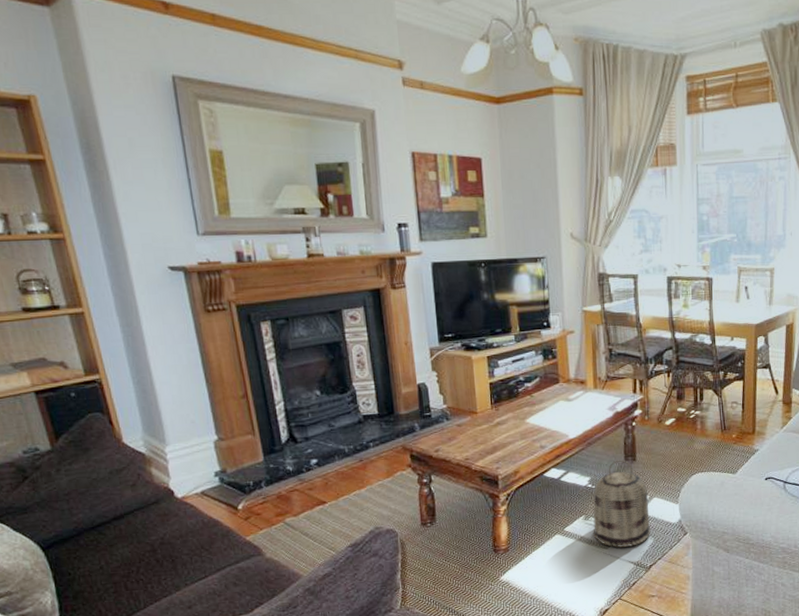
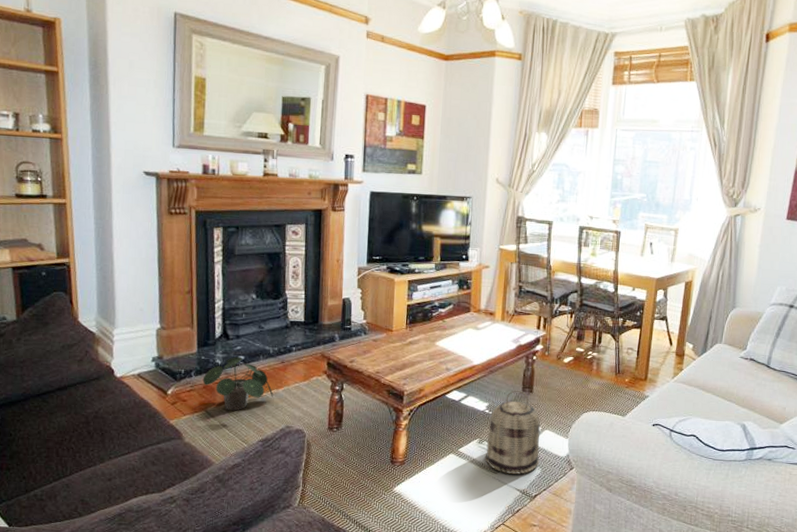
potted plant: none [275,459,356,519] -> present [202,356,273,411]

